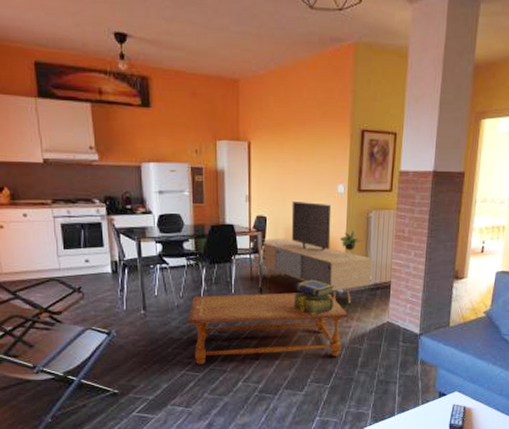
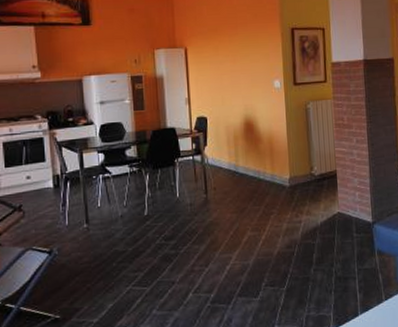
coffee table: present [186,292,349,365] -> none [131,190,298,278]
media console: present [253,200,371,303] -> none [195,99,316,197]
stack of books: present [292,279,334,315] -> none [238,175,281,213]

